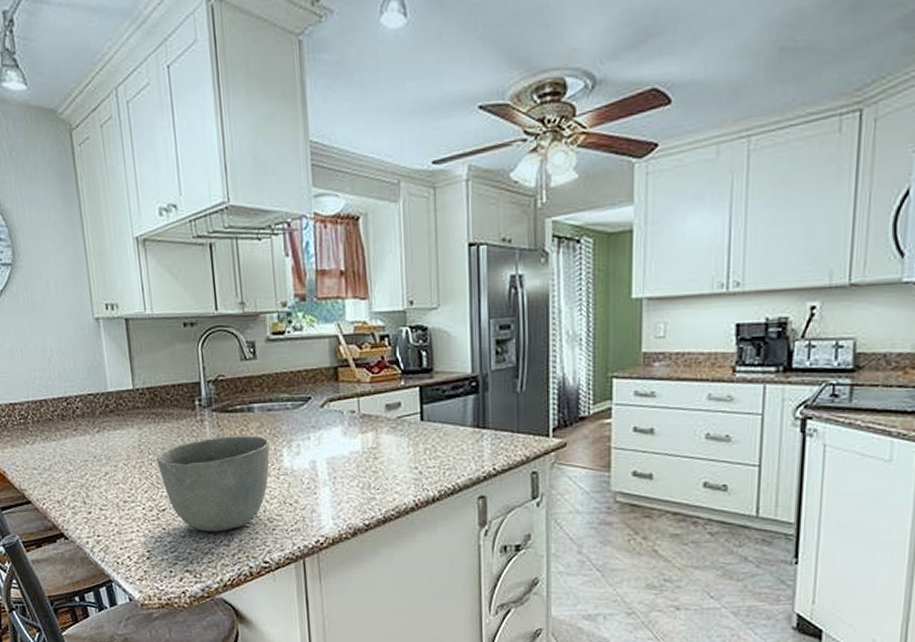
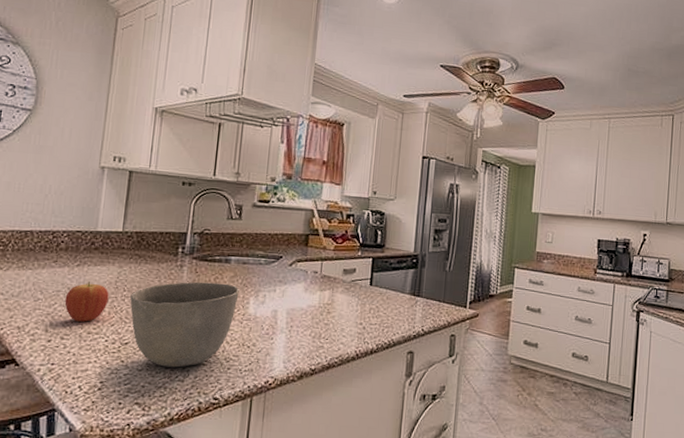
fruit: none [93,448,136,491] -> present [64,281,109,322]

